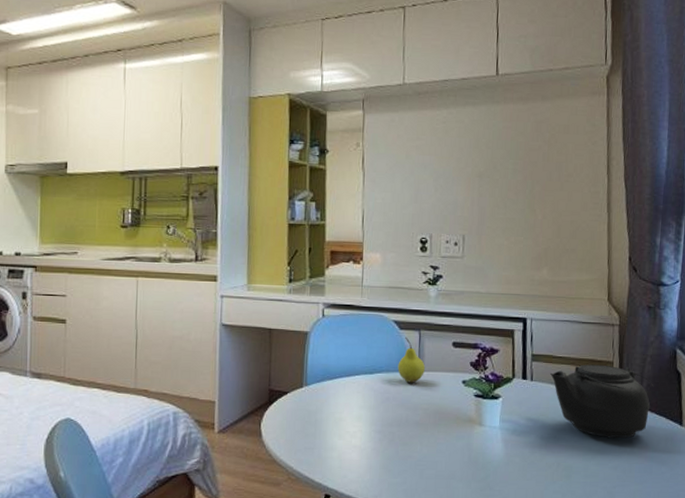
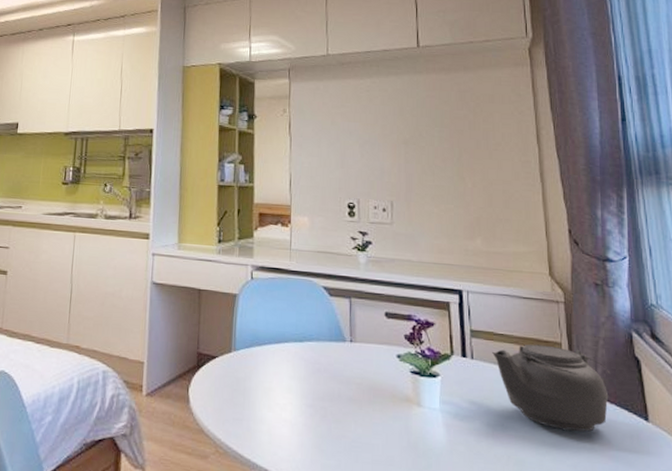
fruit: present [397,336,425,383] -> none [328,304,357,354]

